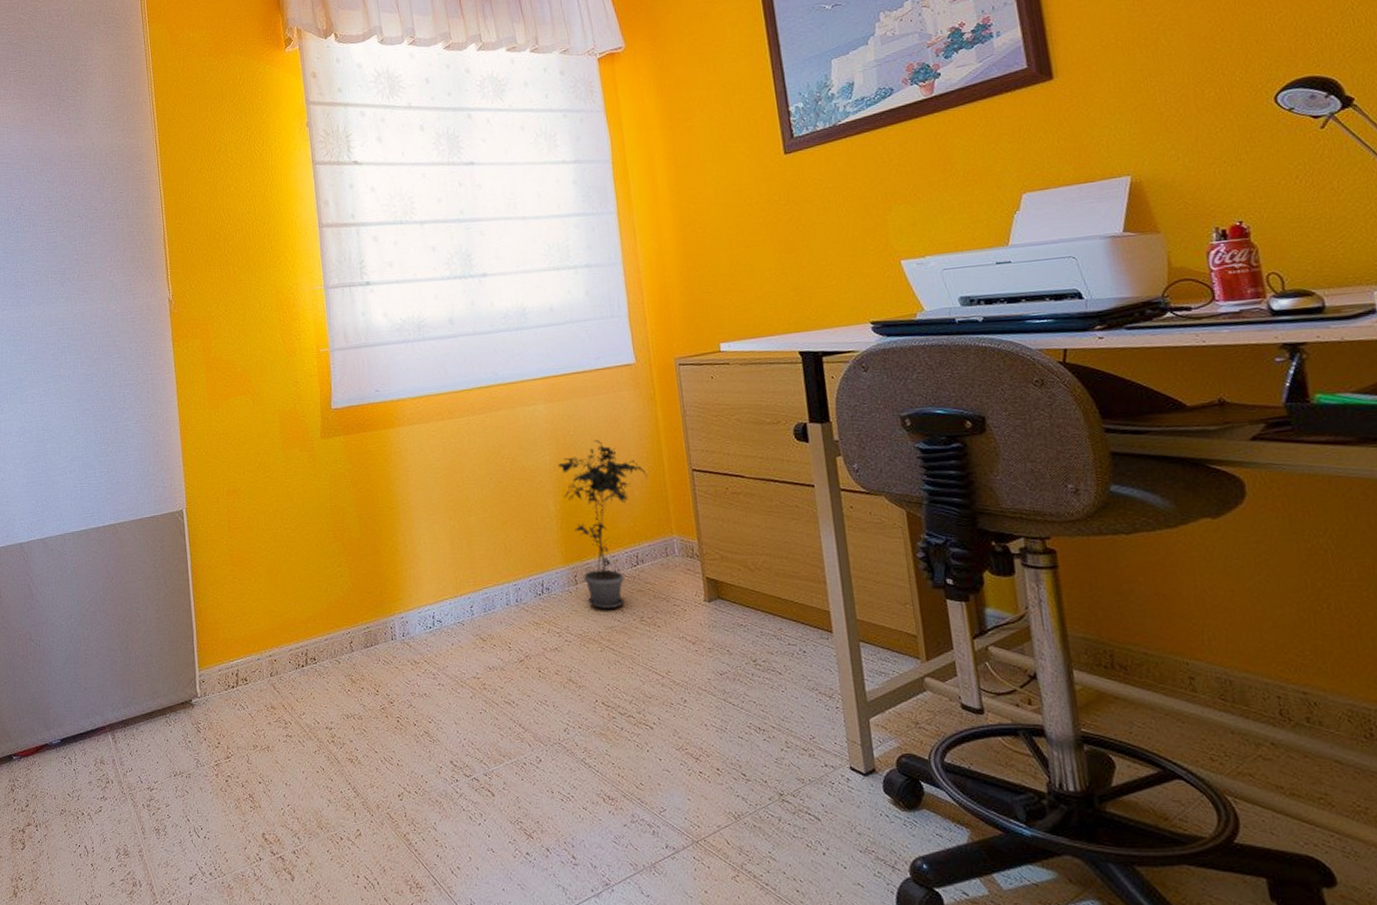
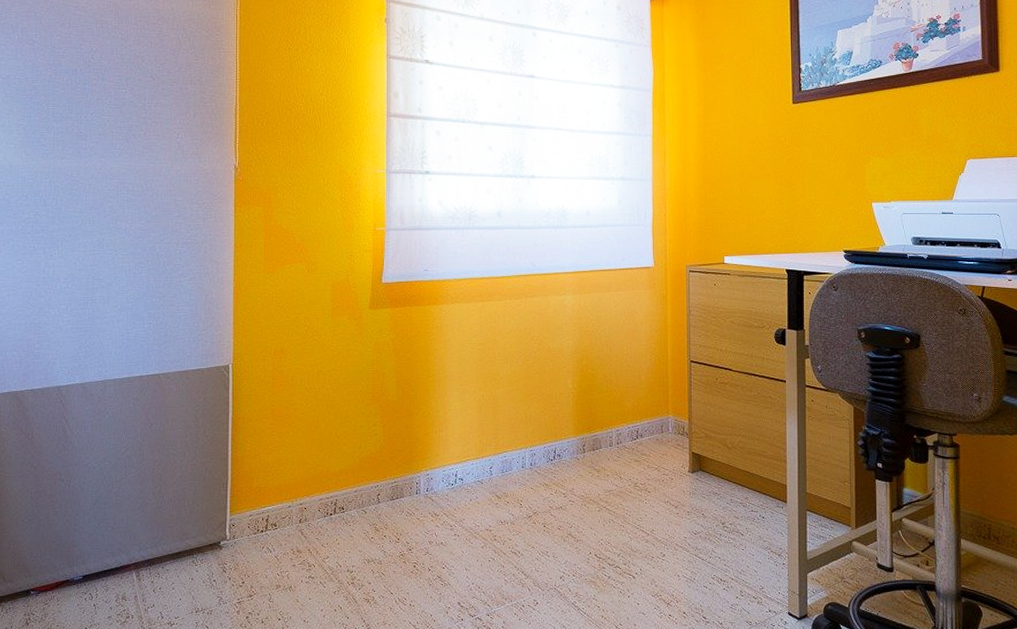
potted plant: present [558,439,647,610] -> none [579,329,653,476]

